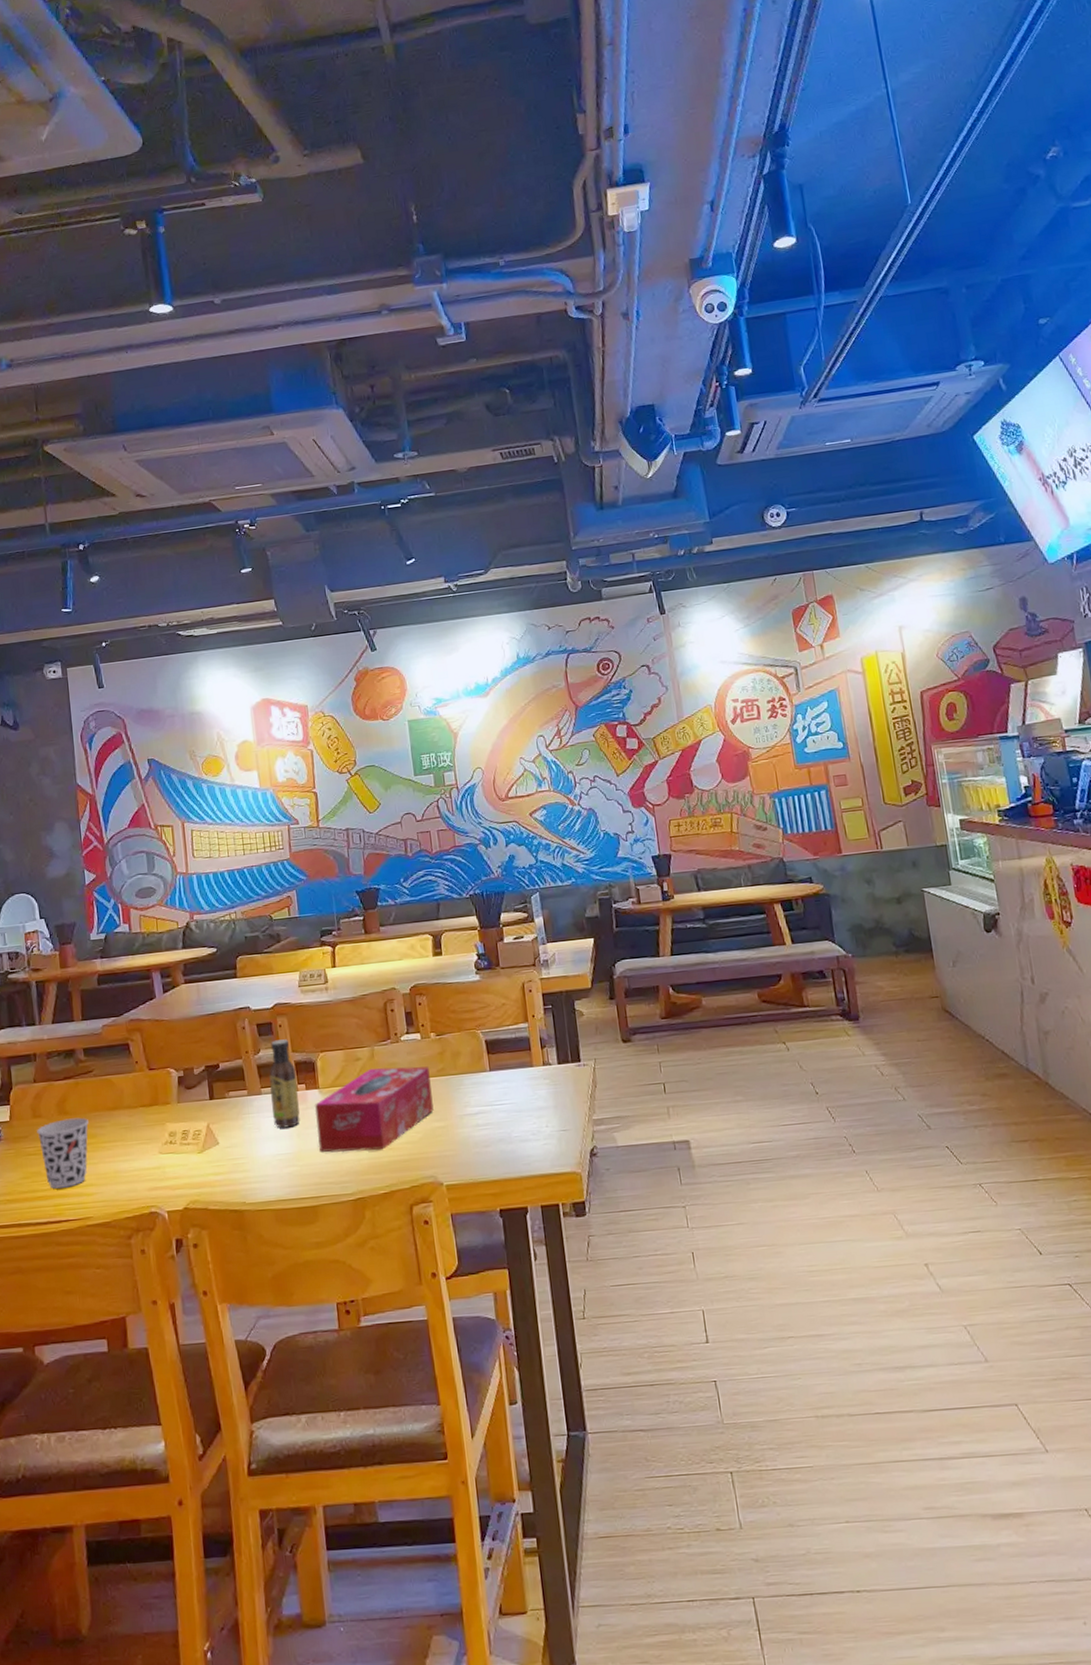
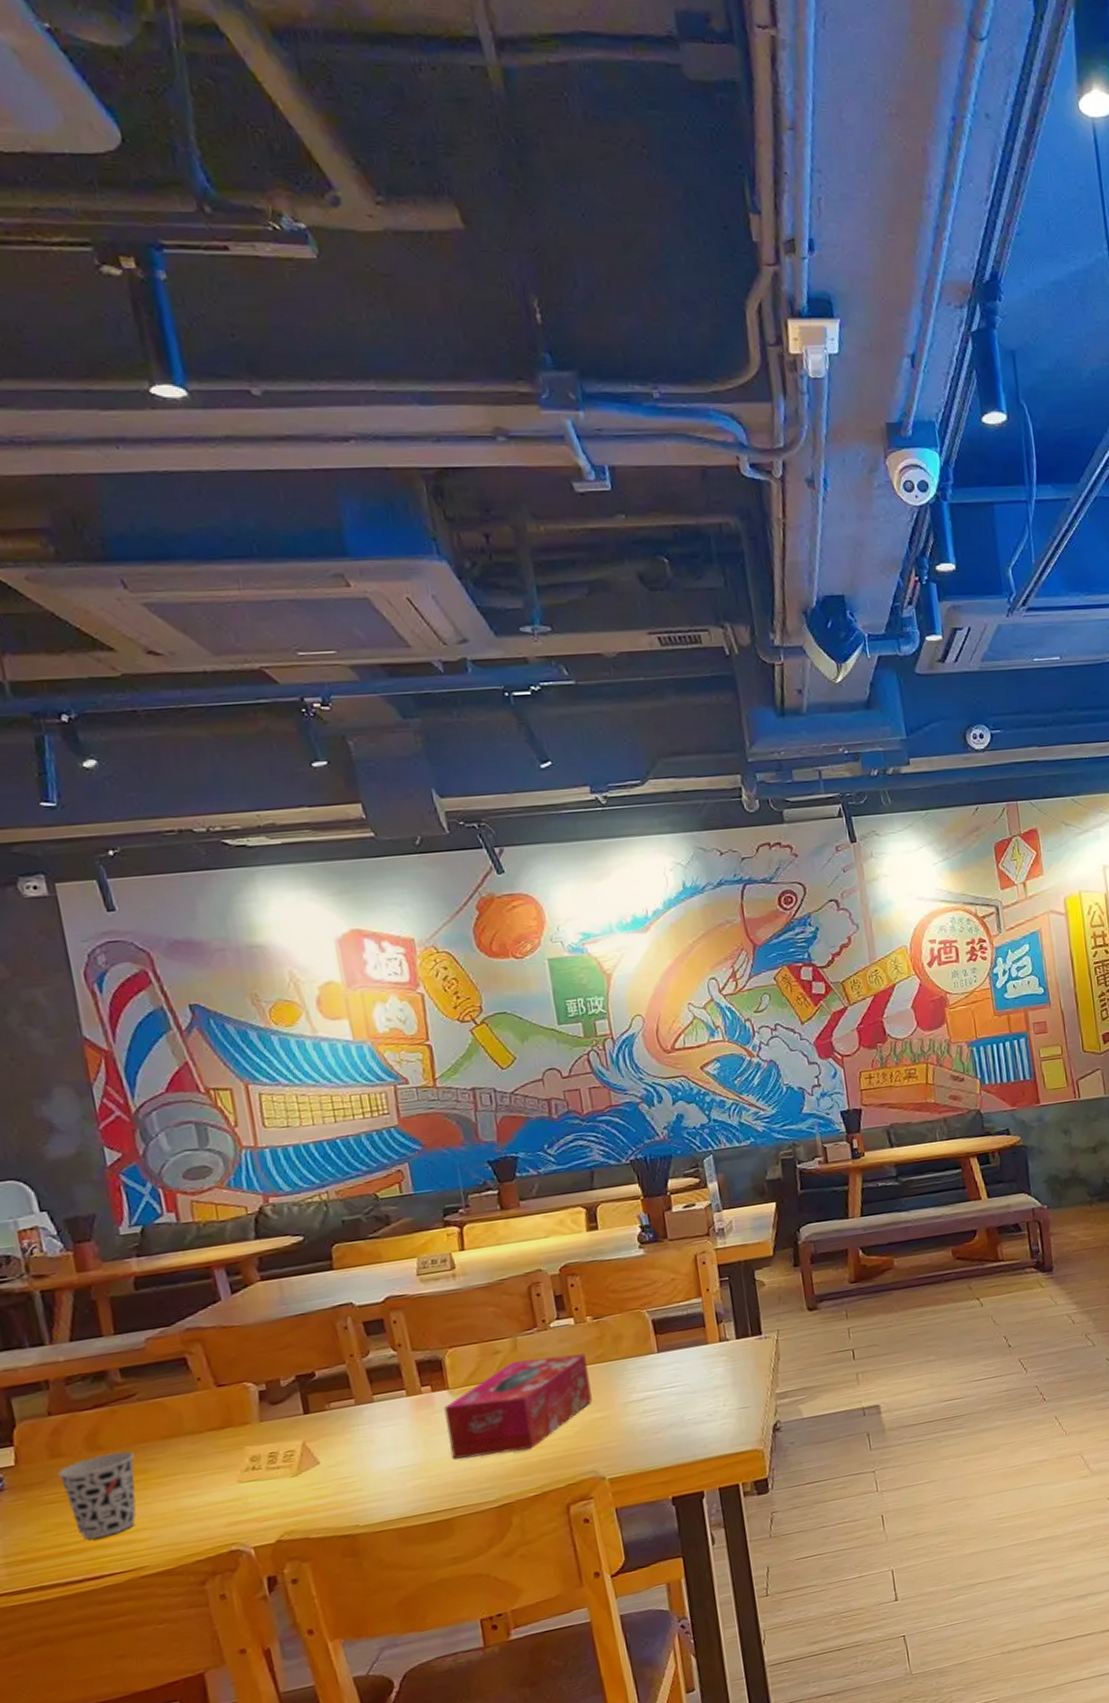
sauce bottle: present [269,1039,300,1128] -> none [382,1336,426,1438]

